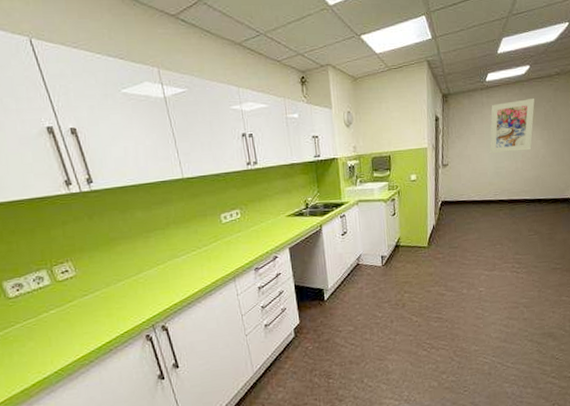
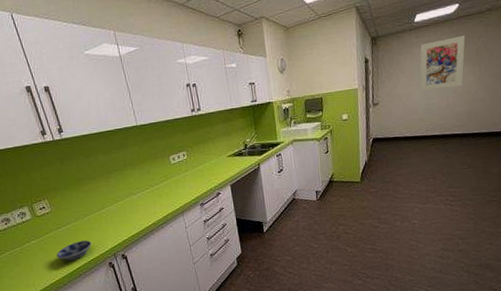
bowl: none [81,309,125,334] -> present [56,240,91,261]

